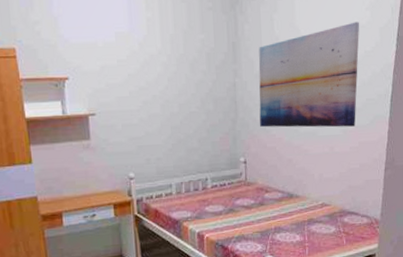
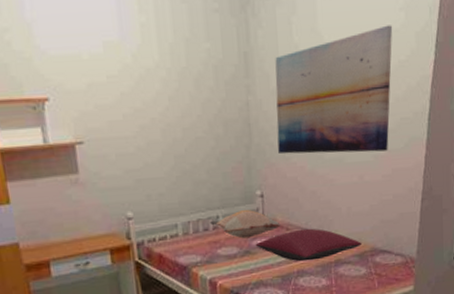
decorative pillow: none [199,173,261,198] -> present [210,209,281,239]
pillow: none [238,191,332,220] -> present [255,228,362,262]

